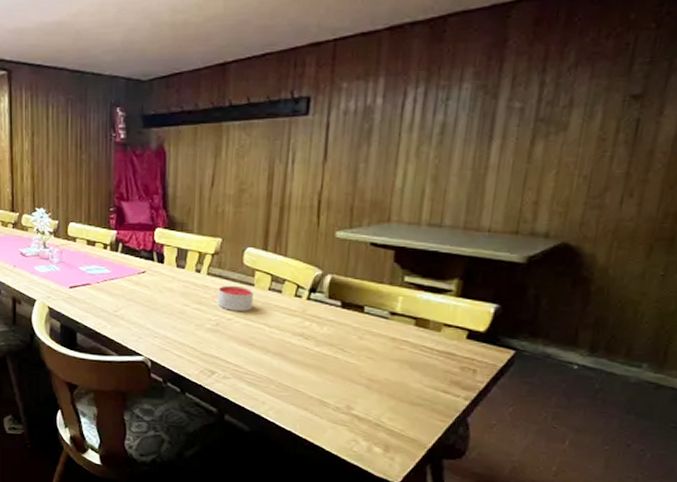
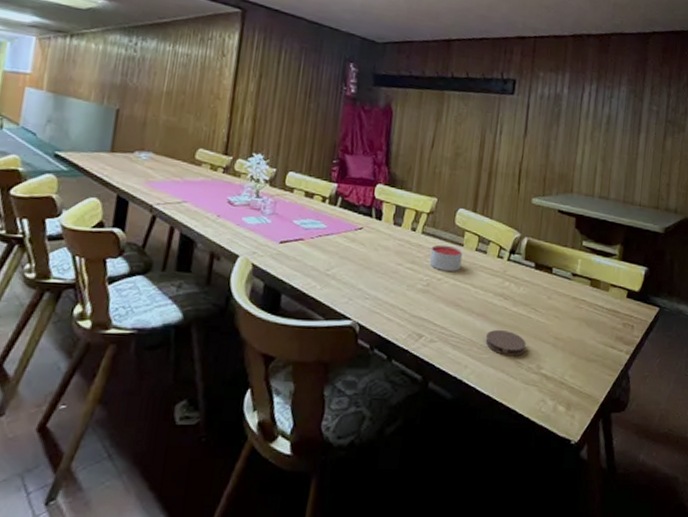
coaster: none [284,368,333,396] -> present [485,329,526,357]

